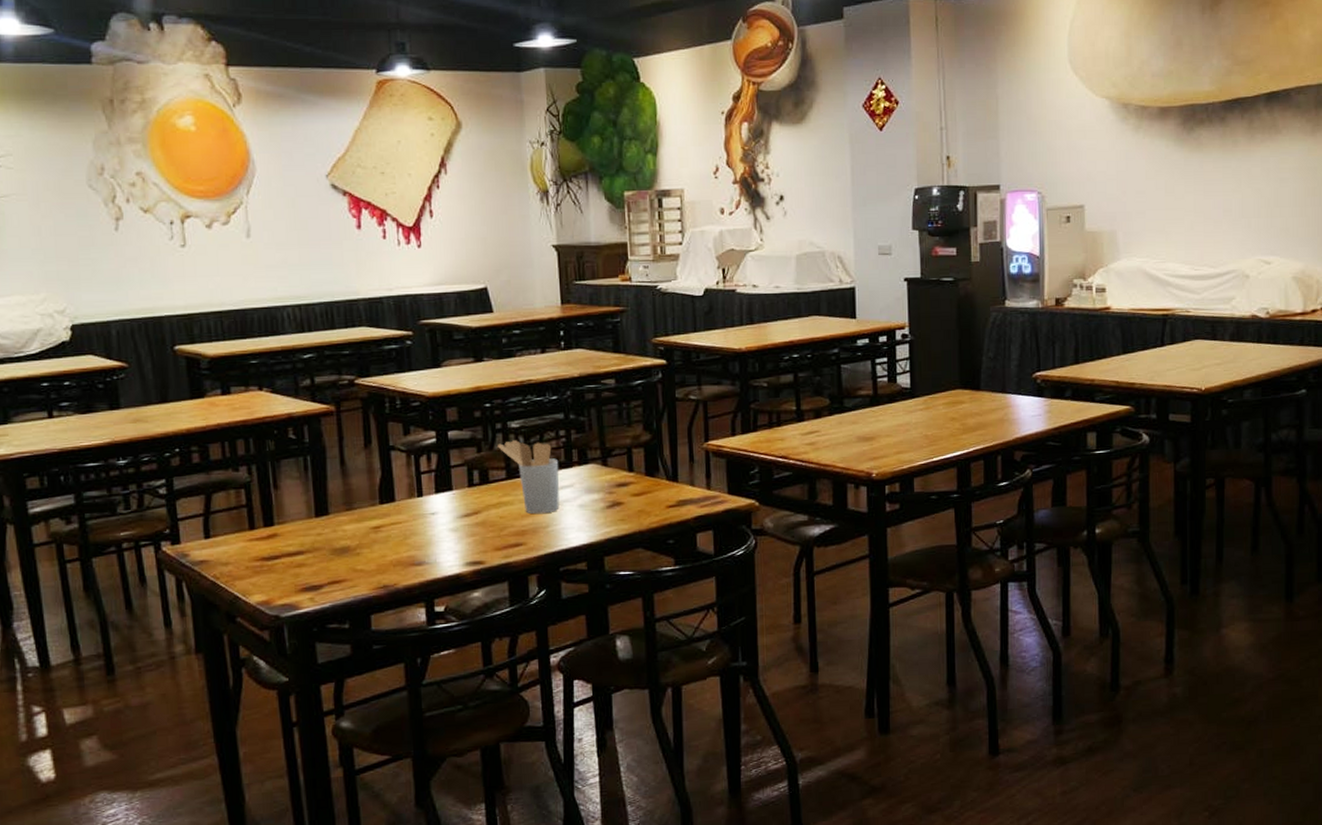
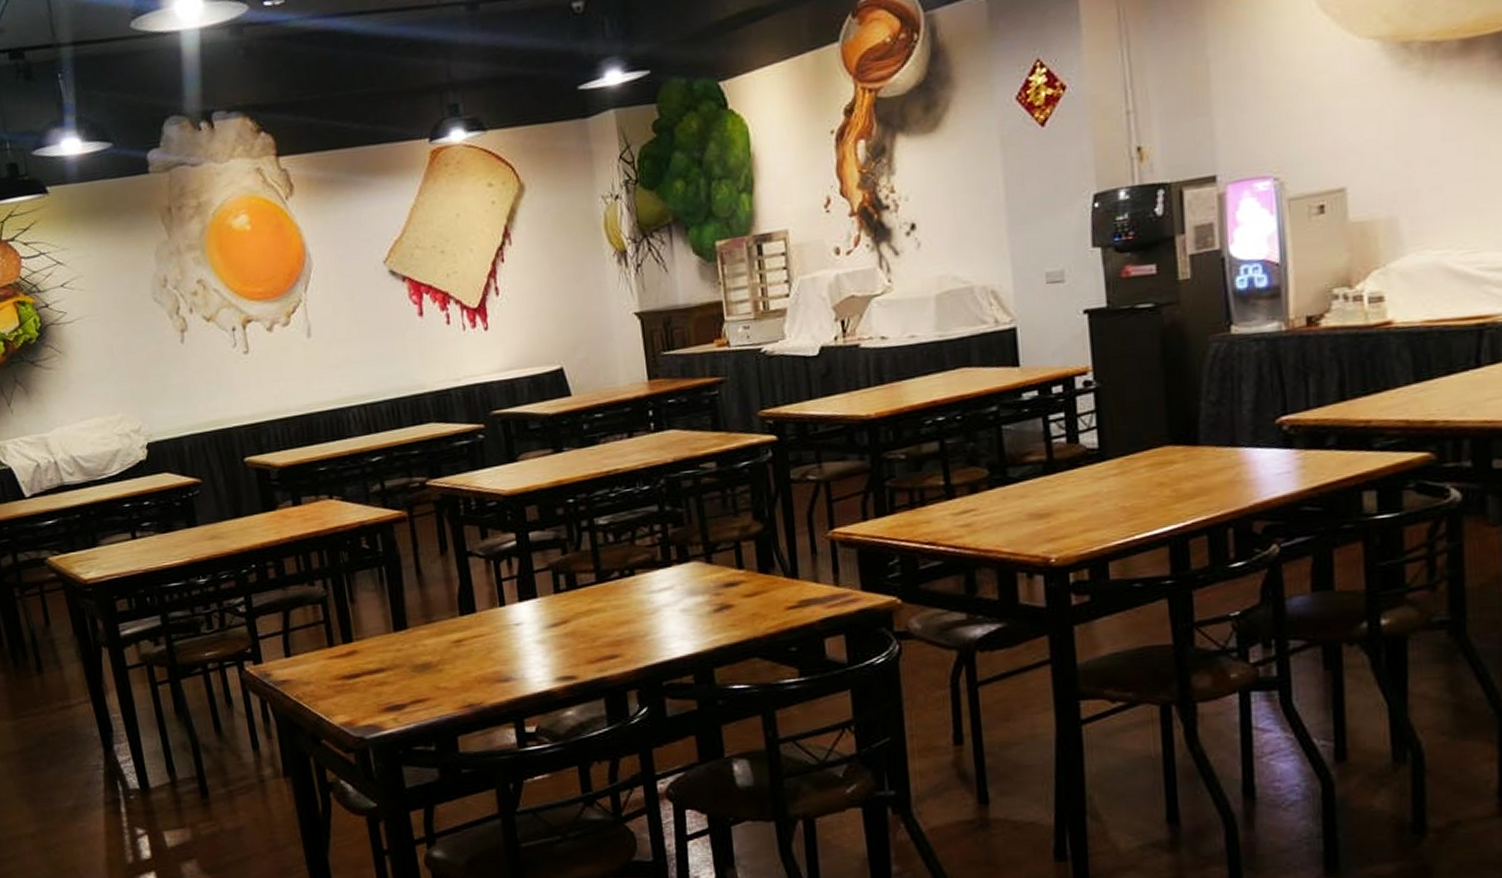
utensil holder: present [498,440,560,514] -> none [584,538,659,622]

